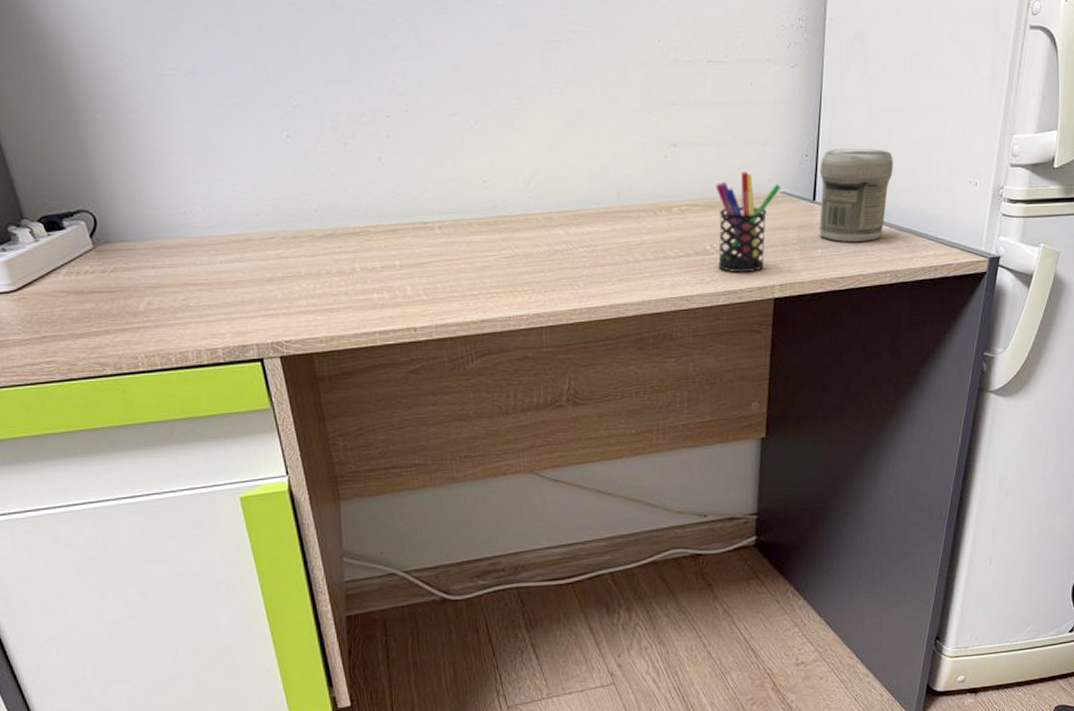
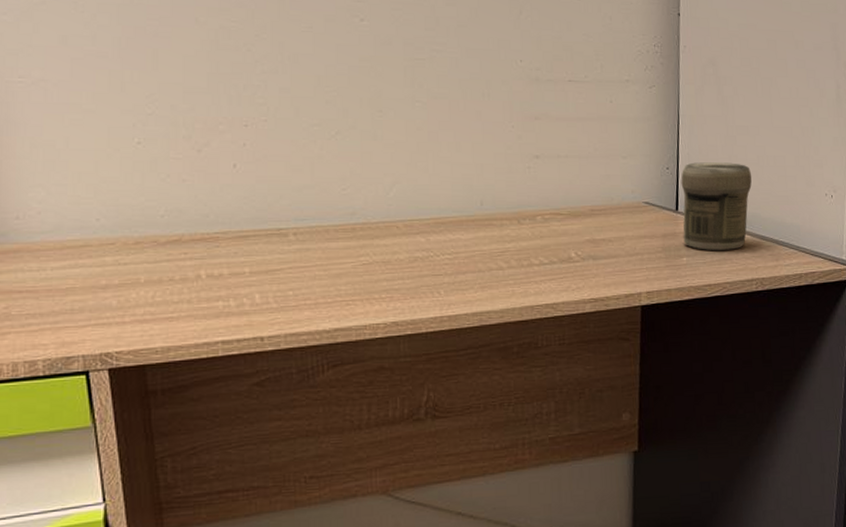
pen holder: present [715,171,782,272] -> none [579,182,644,280]

